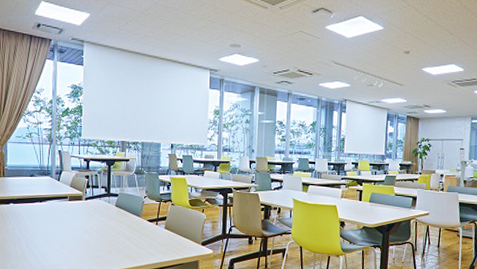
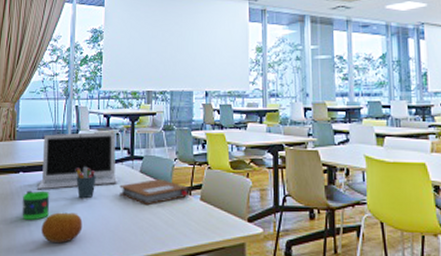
mug: none [13,218,38,242] -> present [22,190,50,220]
laptop: none [27,173,97,218] -> present [38,132,118,190]
fruit: none [31,236,67,260] -> present [41,212,83,244]
pen holder: none [60,200,78,226] -> present [76,166,96,199]
notebook: none [98,212,157,231] -> present [119,179,191,204]

